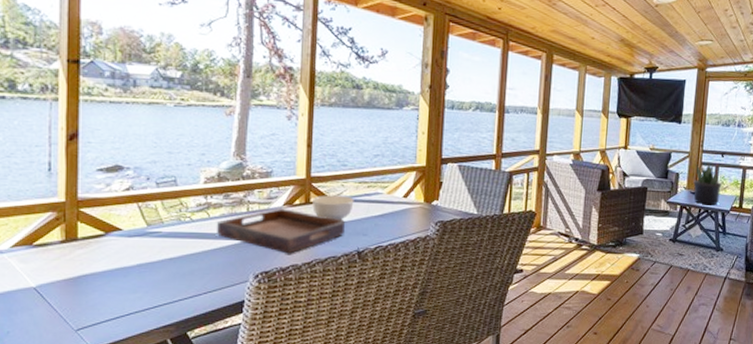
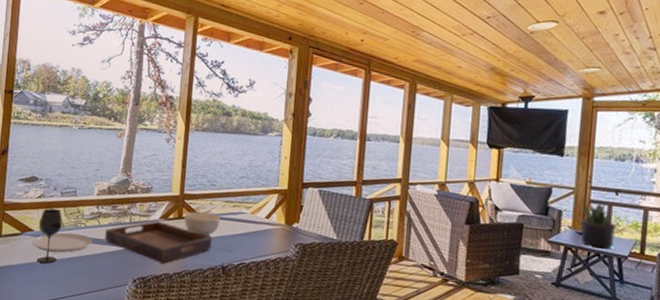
plate: none [121,229,202,253] -> present [32,232,93,253]
wine glass: none [128,202,161,267] -> present [36,208,63,264]

